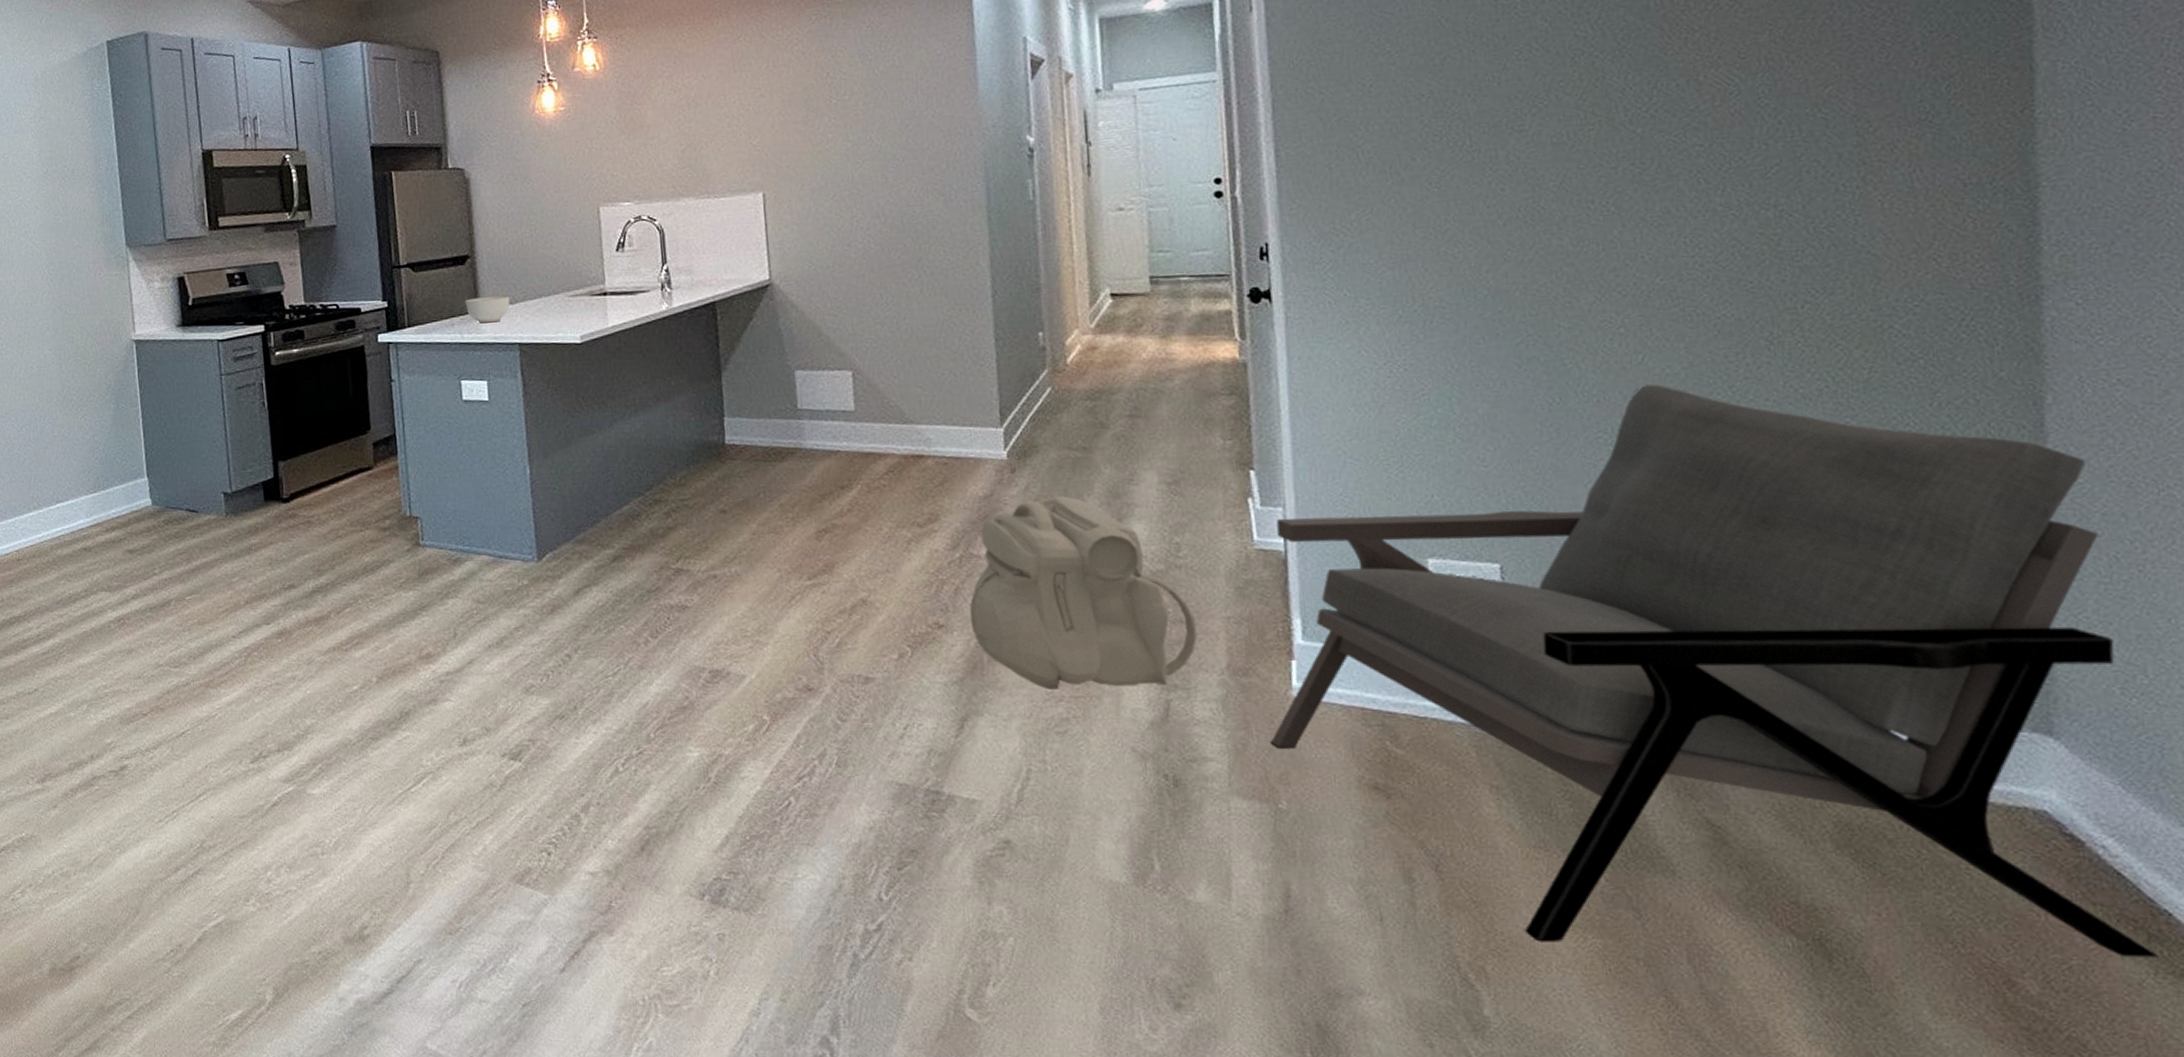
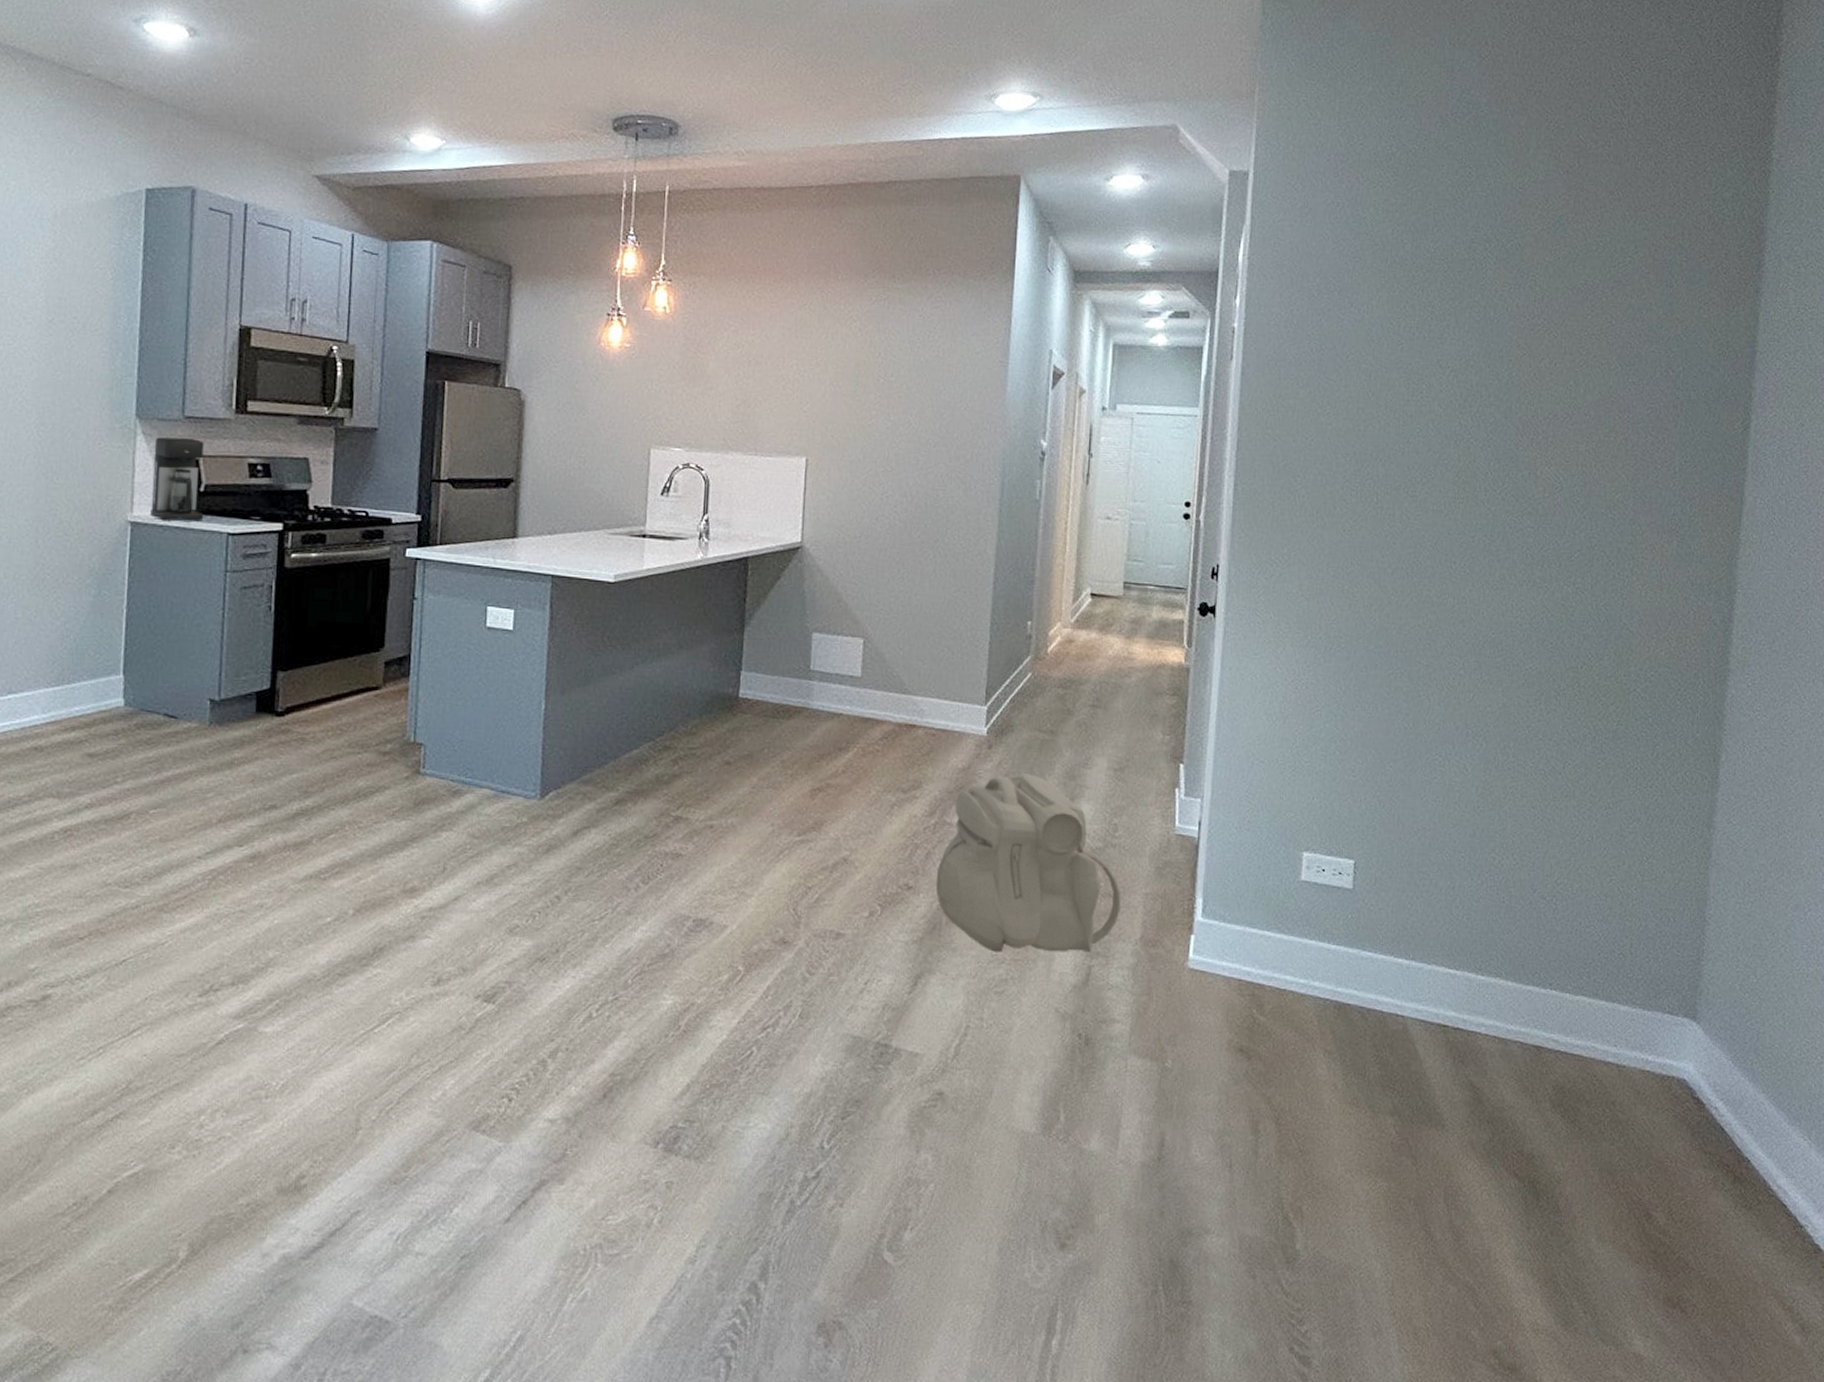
coffee maker: none [144,258,196,336] -> present [150,437,204,522]
bowl: present [465,295,510,324] -> none [502,523,549,551]
armchair: present [1270,384,2161,958] -> none [1166,719,1741,1195]

